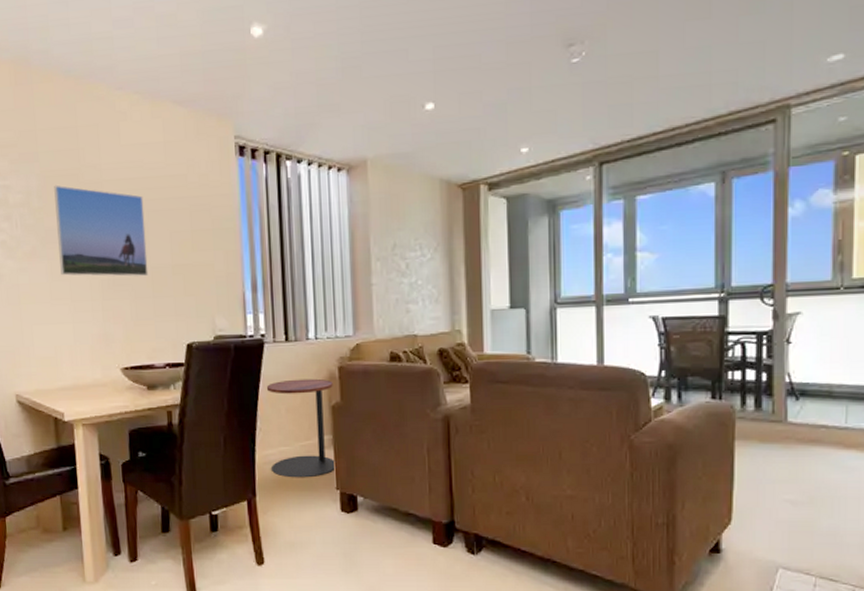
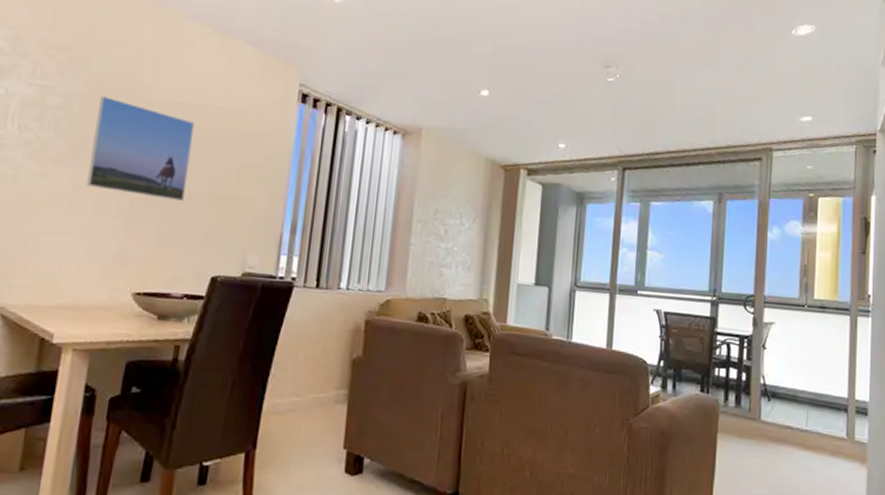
side table: present [266,378,337,478] -> none [277,327,357,434]

